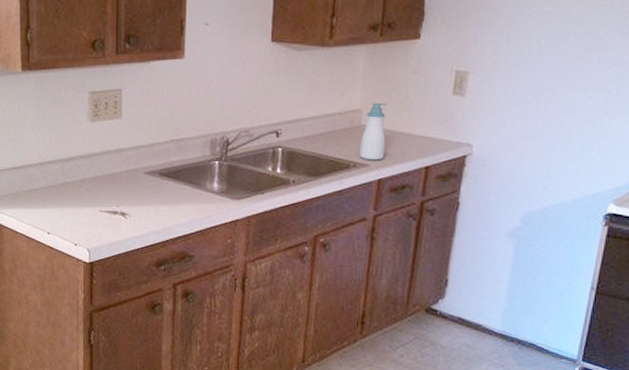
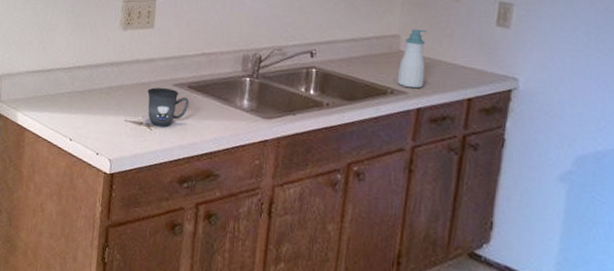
mug: none [120,177,162,214] -> present [147,87,190,127]

